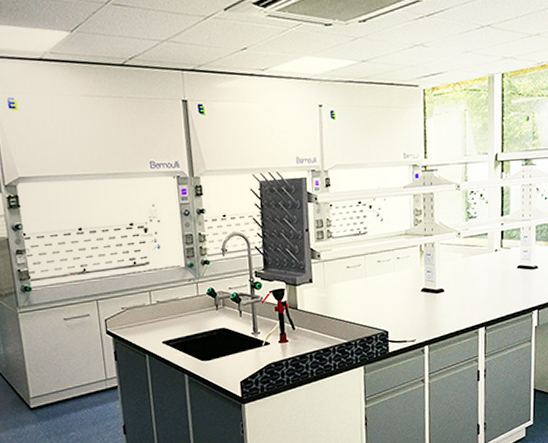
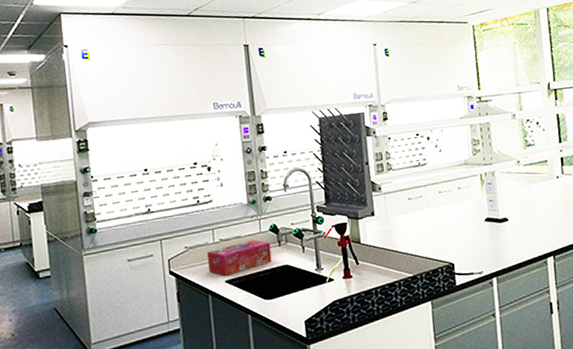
tissue box: none [143,302,209,337] -> present [206,239,272,276]

